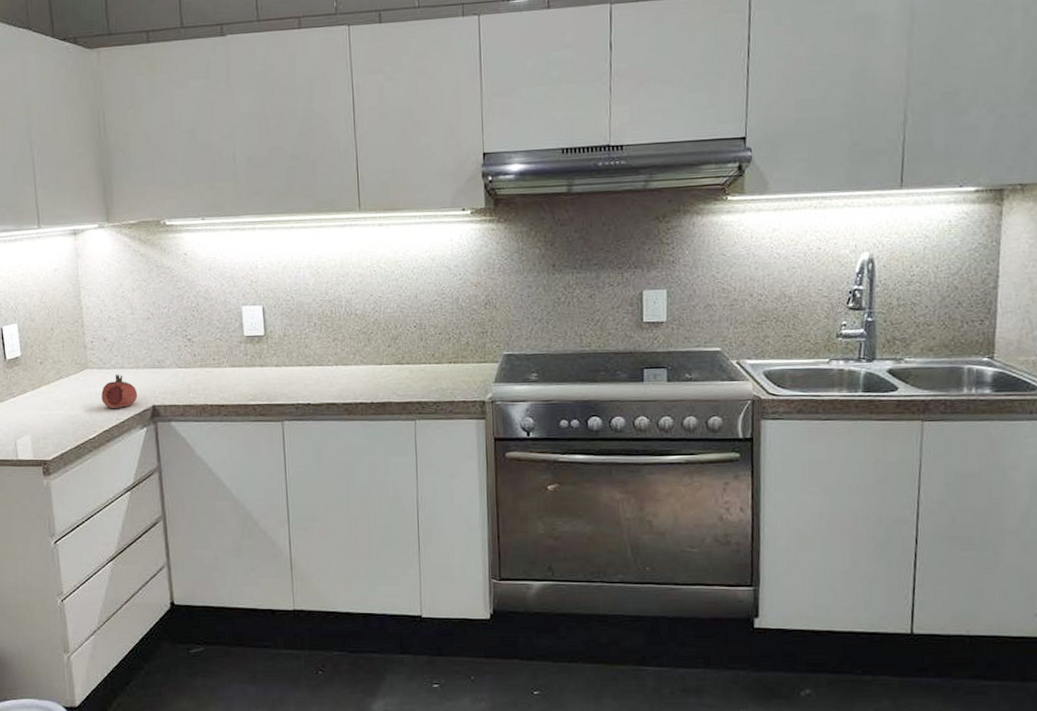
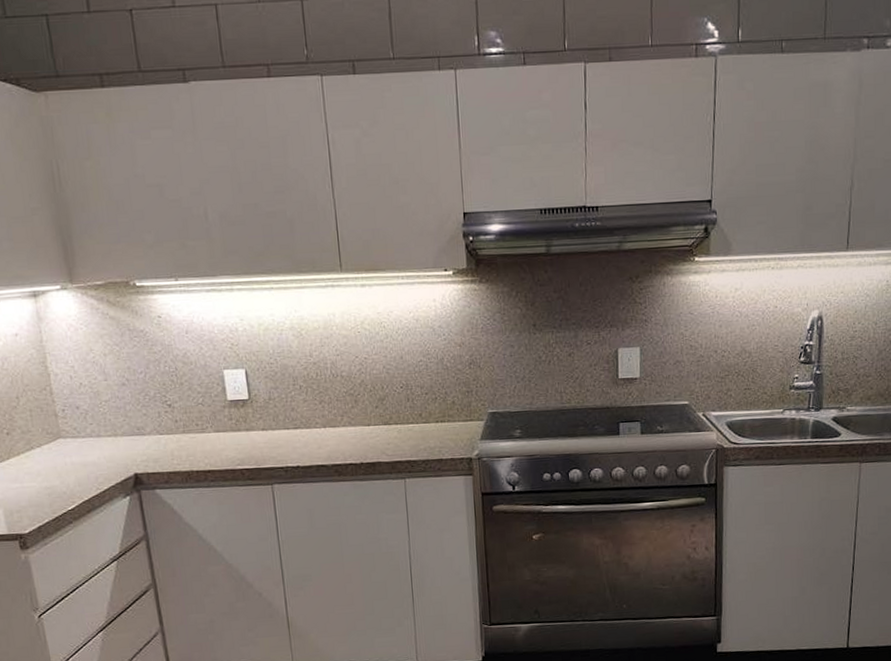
fruit: present [101,374,138,408] -> none [77,442,118,478]

